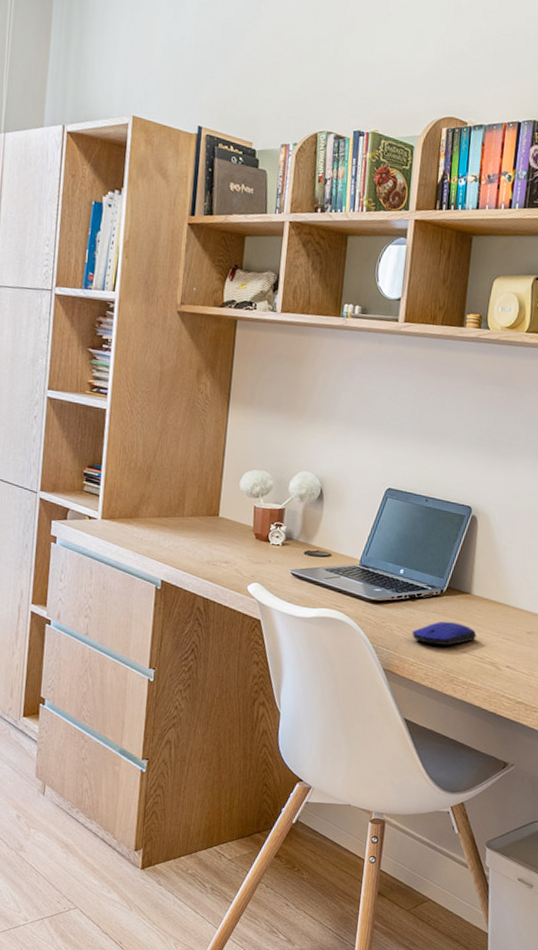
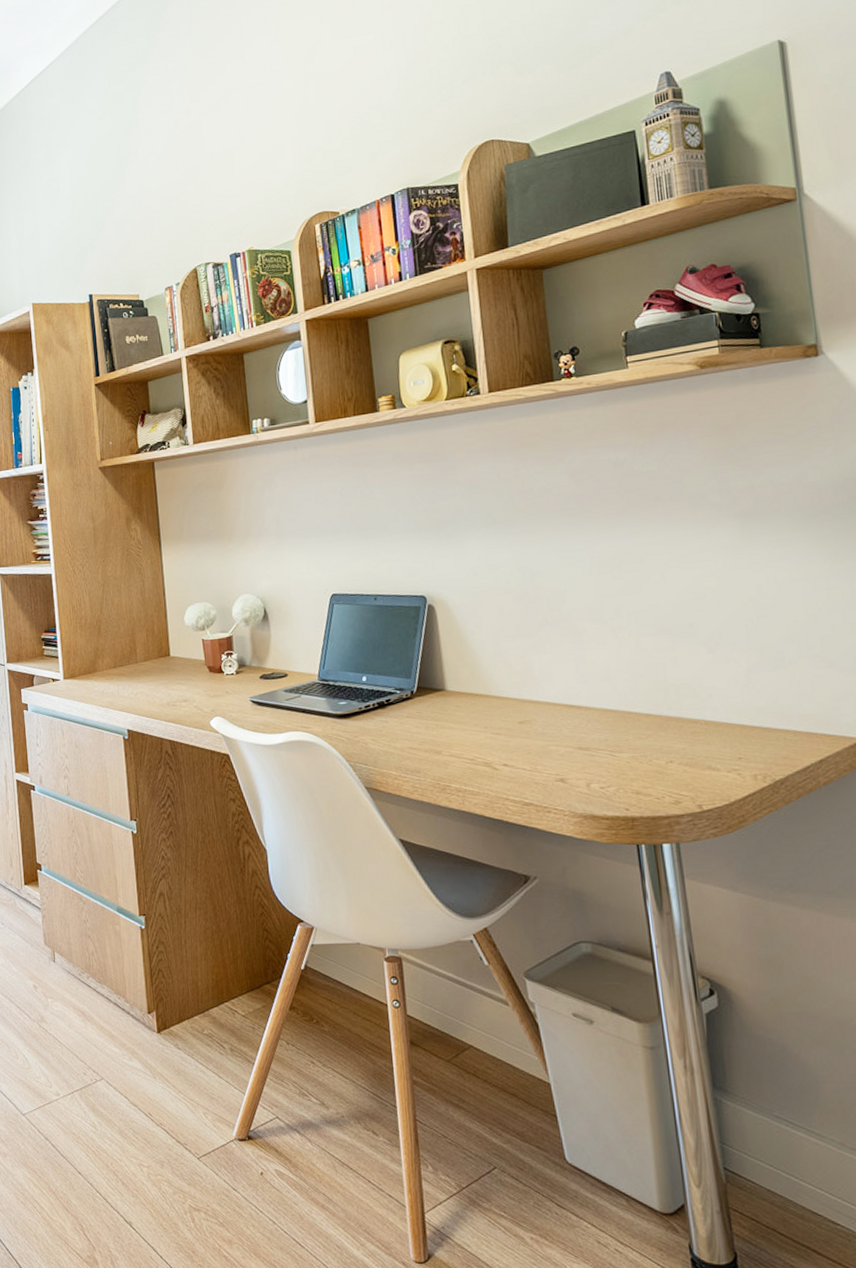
computer mouse: present [411,621,477,646] -> none [388,724,461,752]

